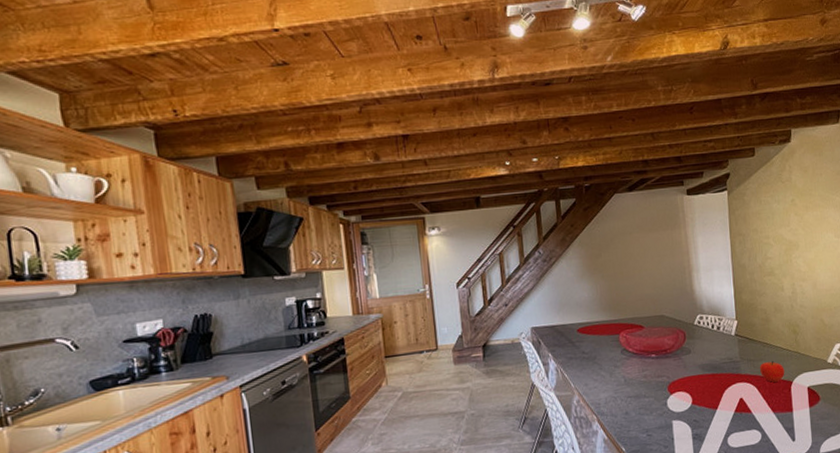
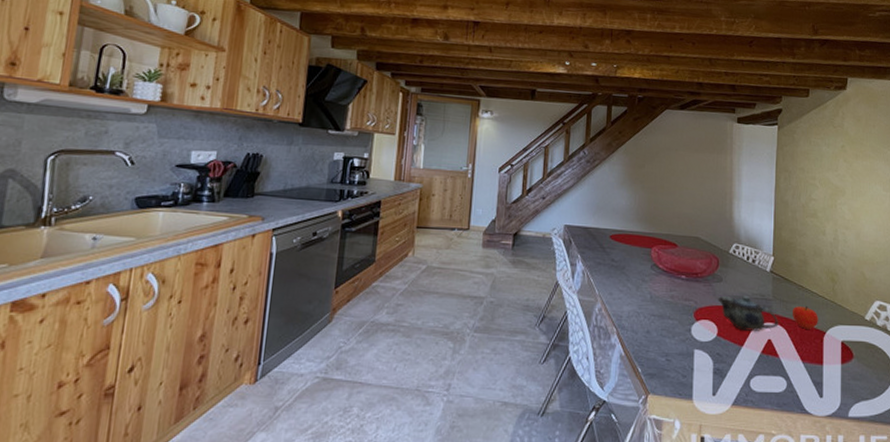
teapot: none [688,361,748,395] -> present [718,295,778,331]

